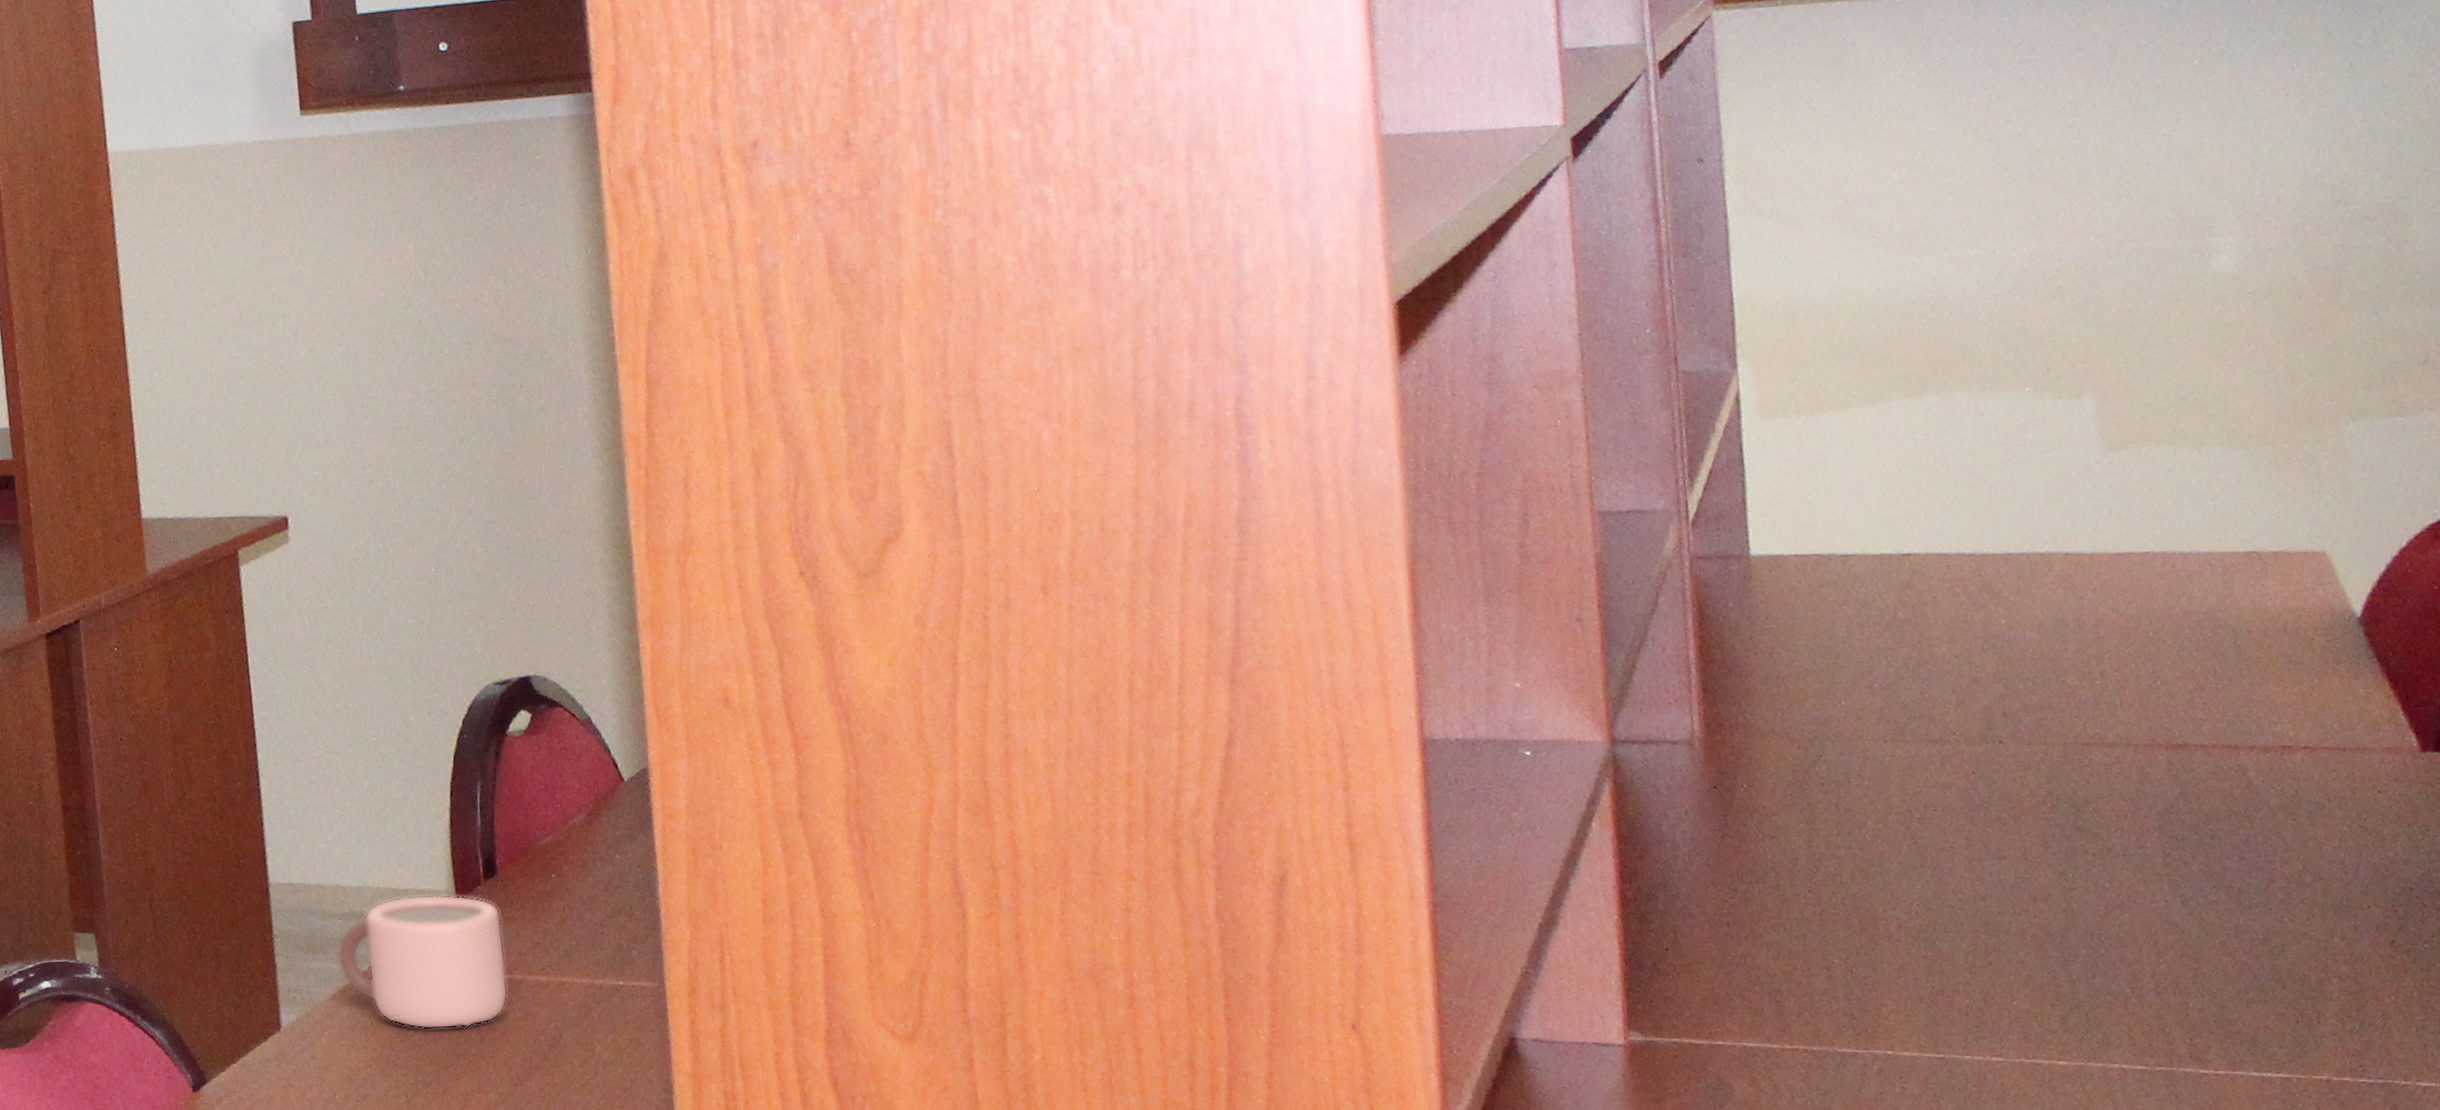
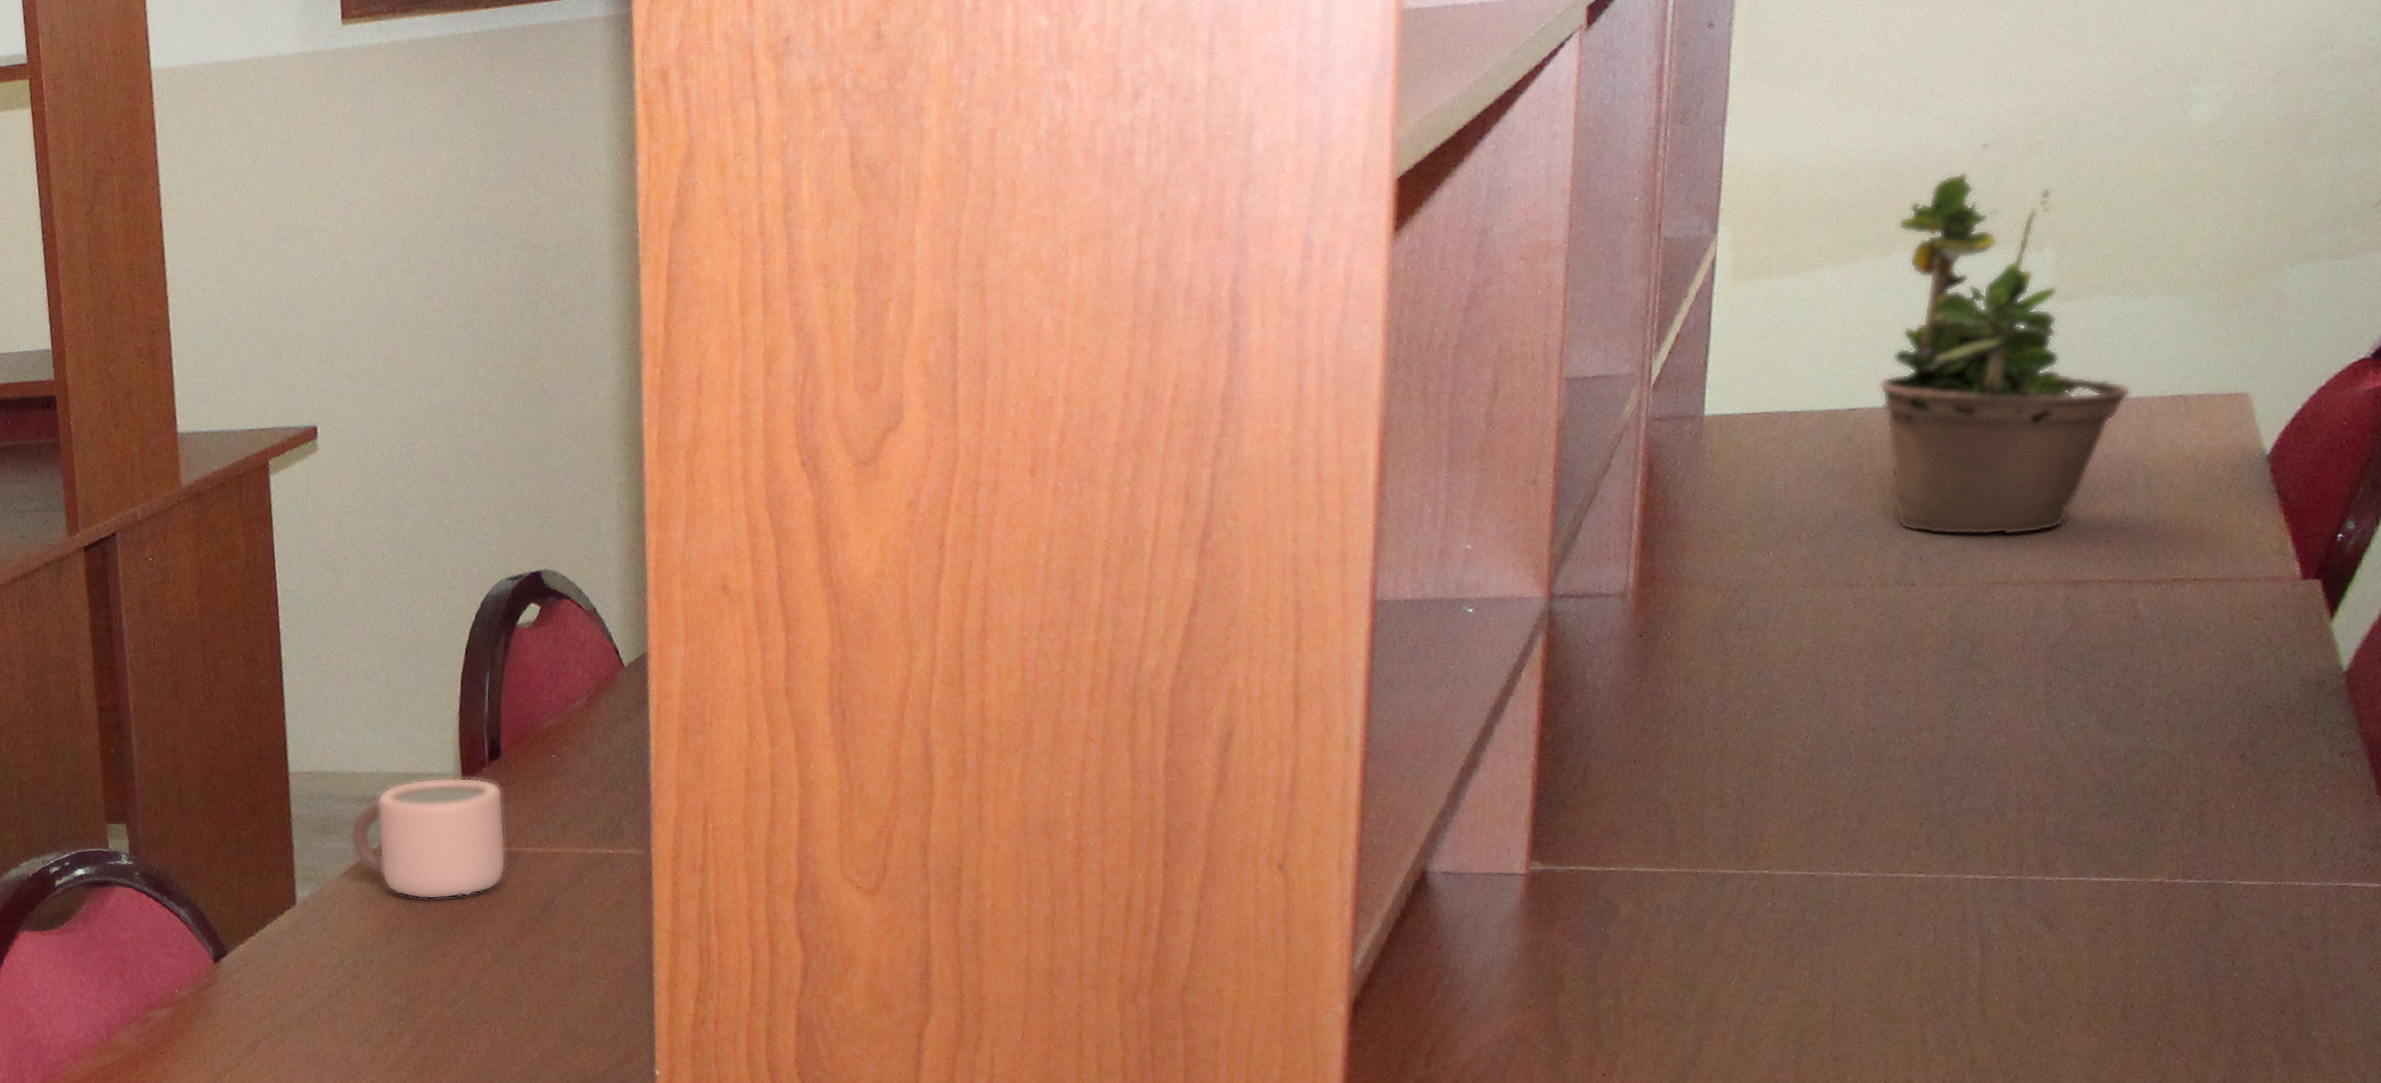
potted plant: none [1924,287,2202,693] -> present [1877,144,2132,536]

